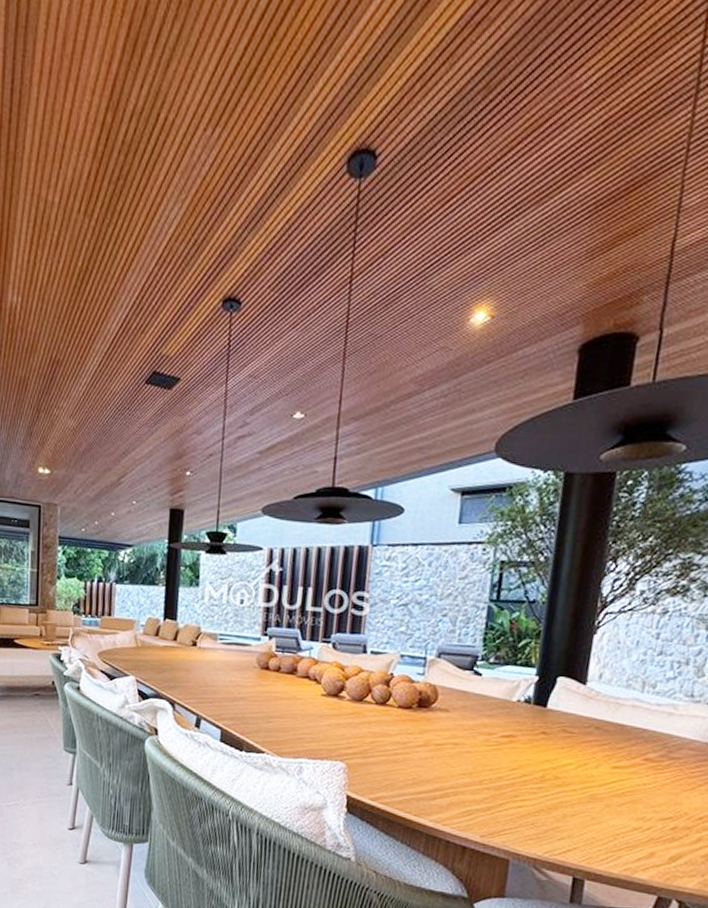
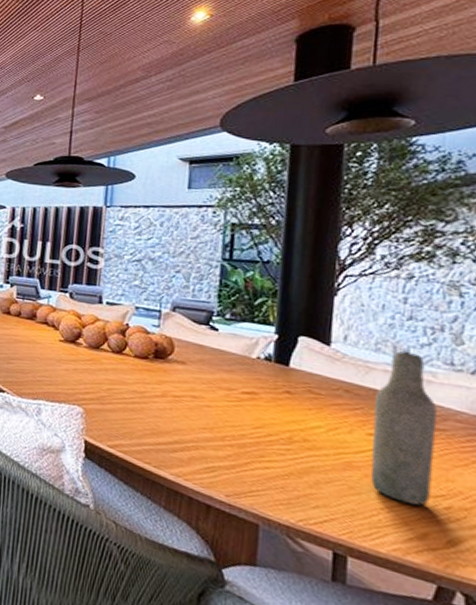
bottle: none [610,685,675,829] -> present [370,351,438,506]

